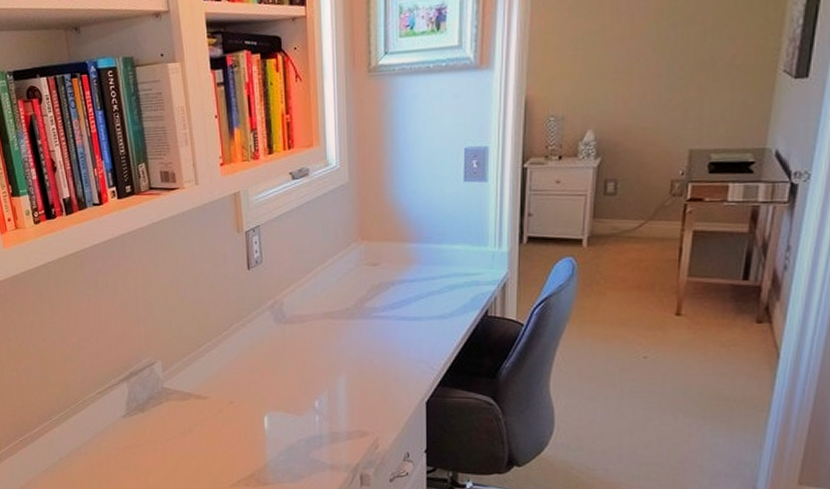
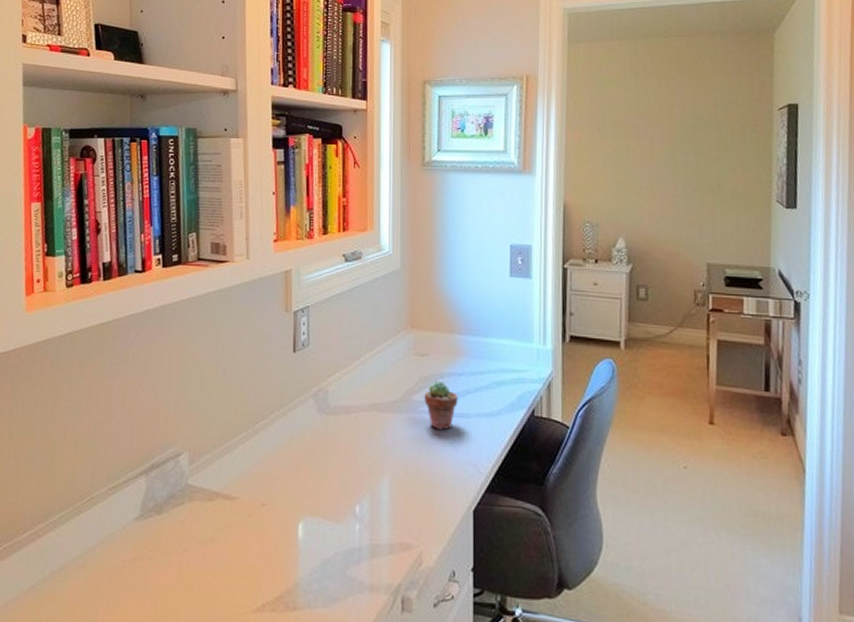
potted succulent: none [376,289,410,333] -> present [424,382,458,431]

